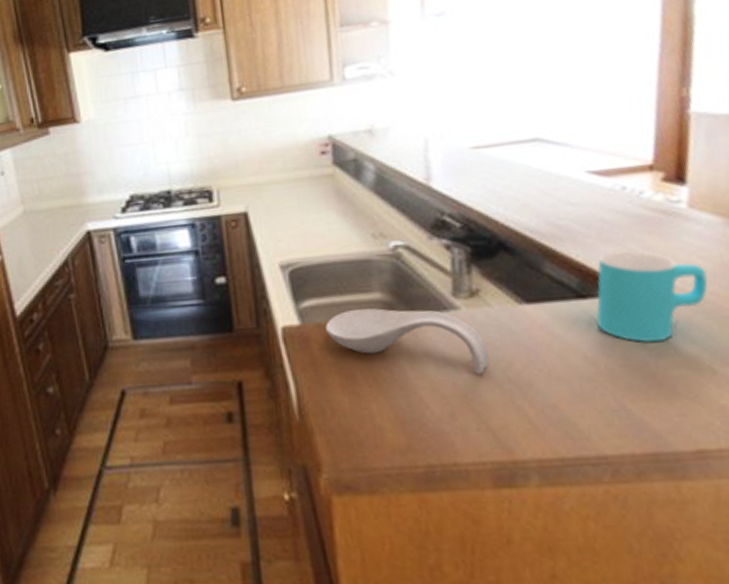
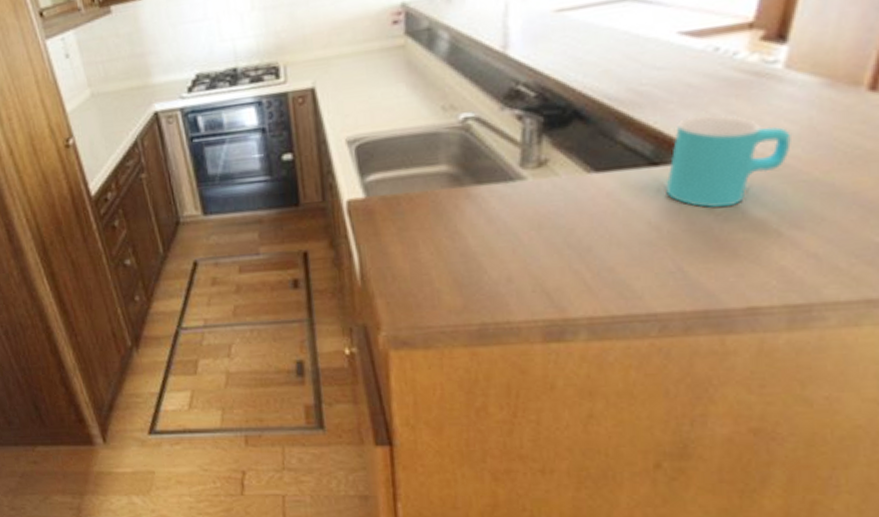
spoon rest: present [325,308,490,375] -> none [390,180,552,242]

